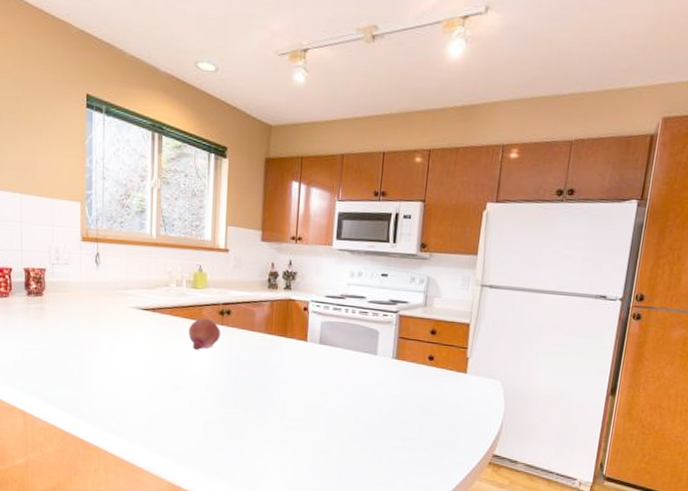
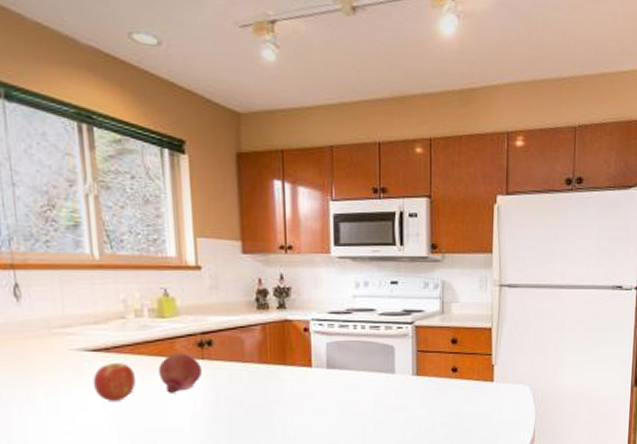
fruit: none [141,321,172,351] -> present [92,363,137,401]

